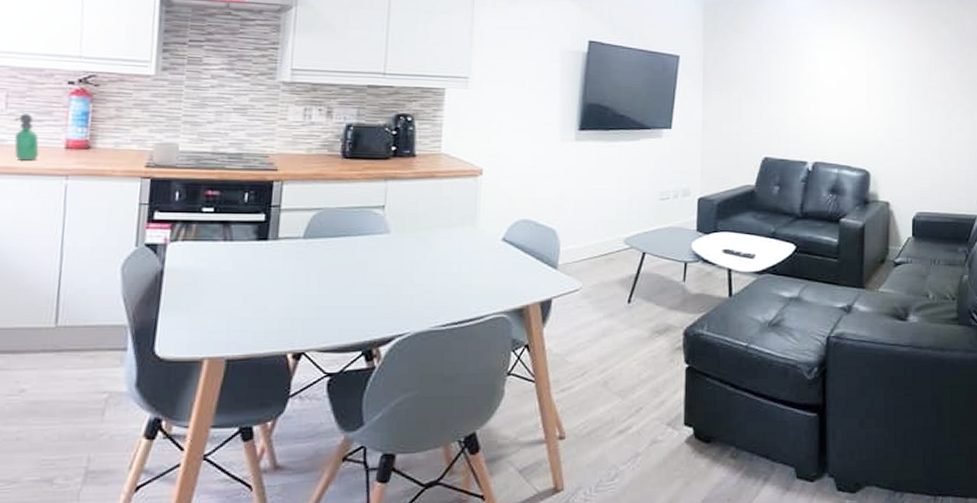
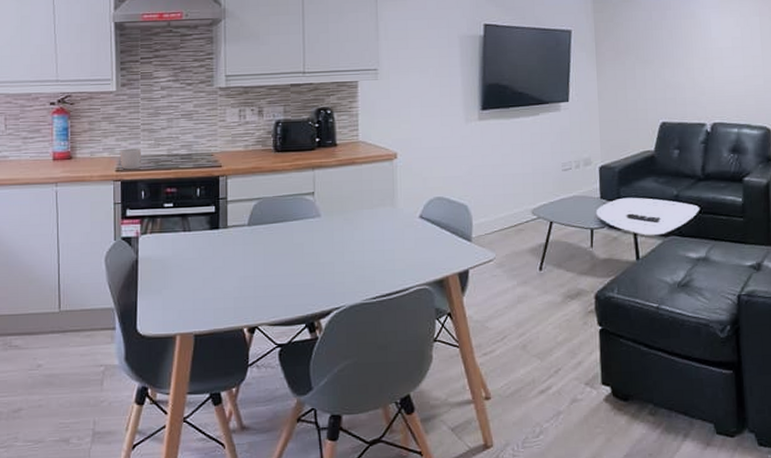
soap dispenser: present [13,114,39,161] -> none [12,133,33,173]

